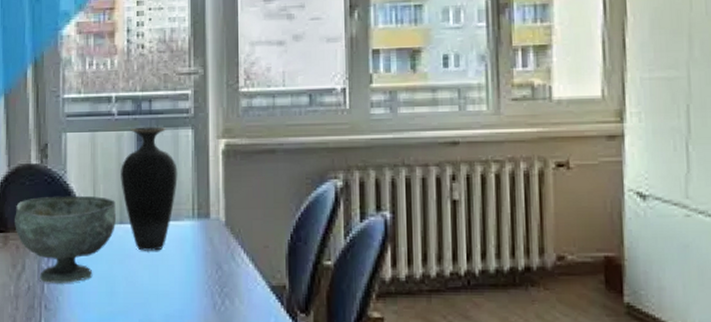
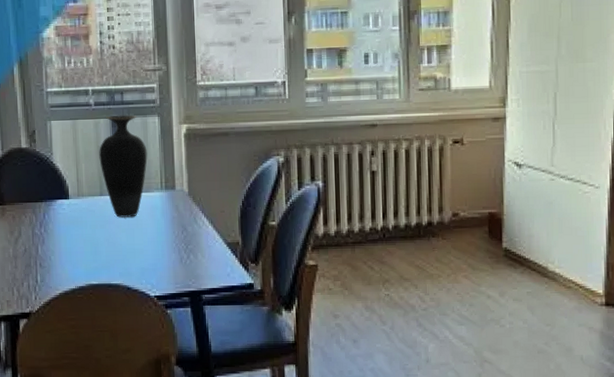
decorative bowl: present [15,195,117,283] -> none [10,173,97,246]

